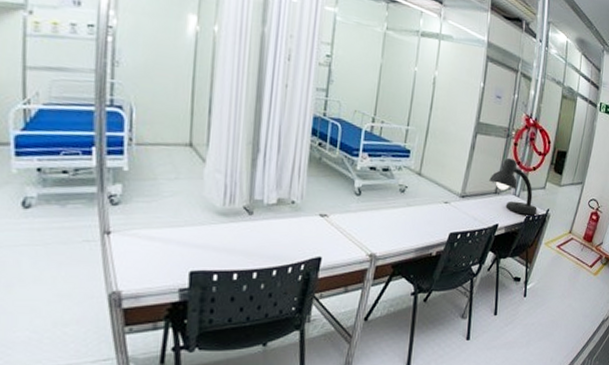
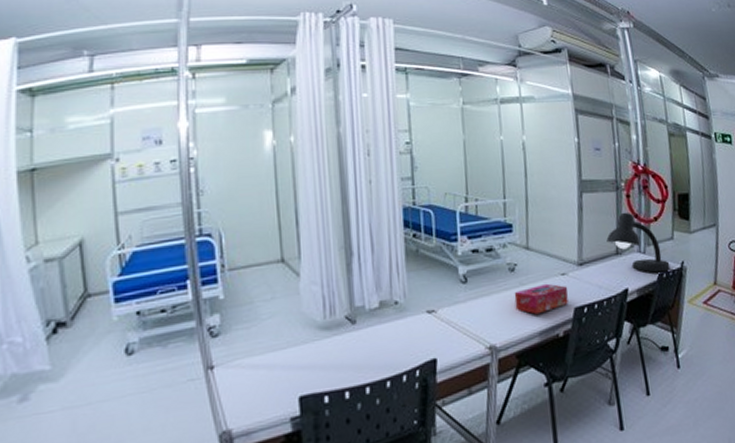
tissue box: none [399,208,448,234] -> present [514,283,569,315]

